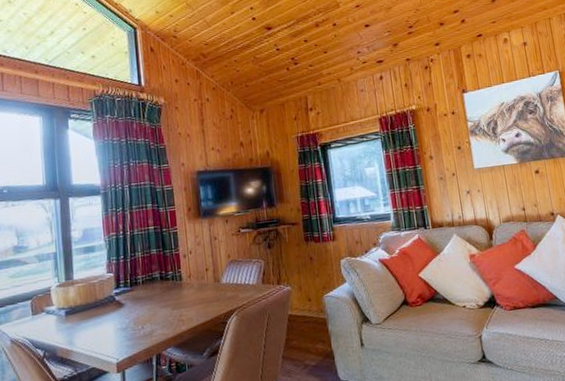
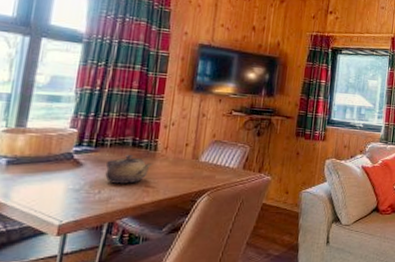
teapot: none [143,287,181,318] -> present [105,154,152,184]

